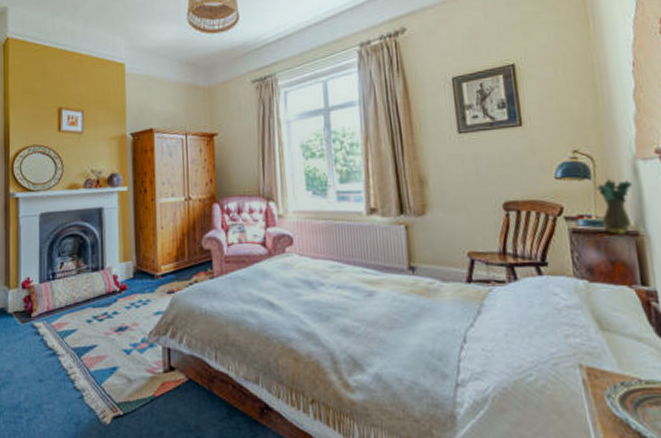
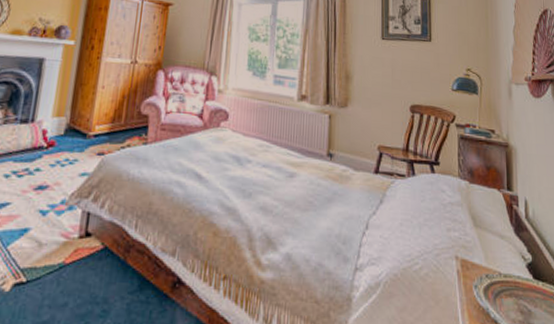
vase: present [597,178,633,234] -> none [482,96,507,145]

